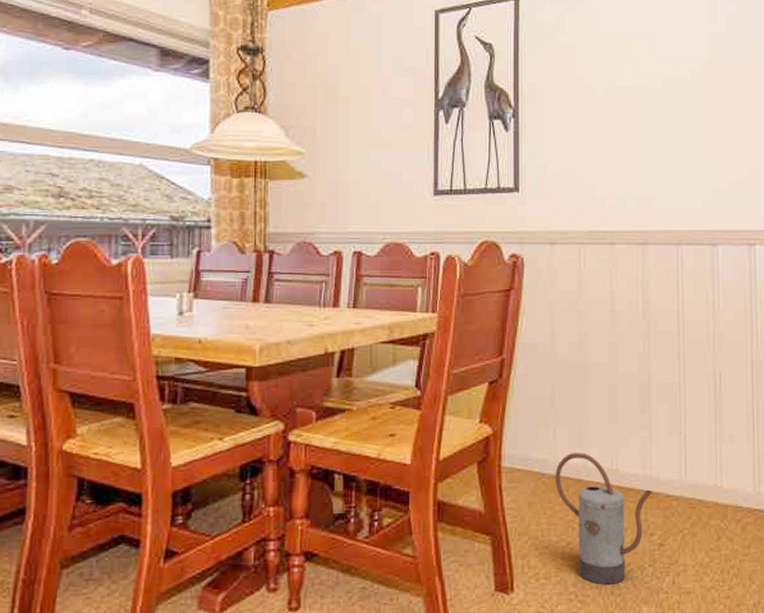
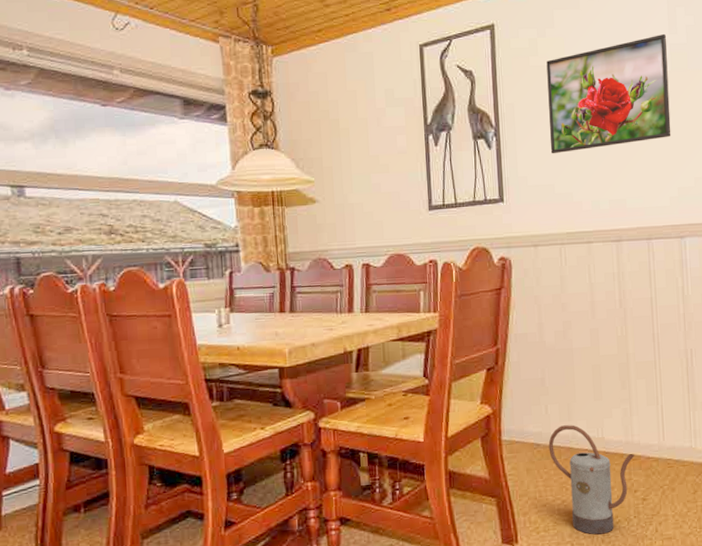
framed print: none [574,20,707,142] -> present [546,33,671,154]

